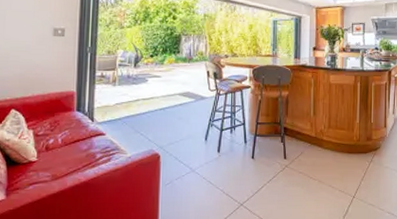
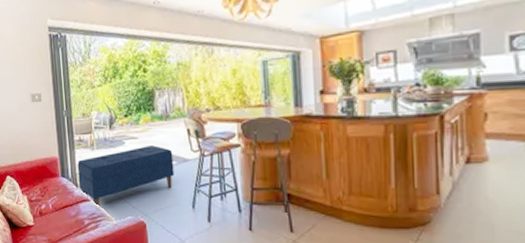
bench: none [95,84,192,142] -> present [77,145,174,208]

